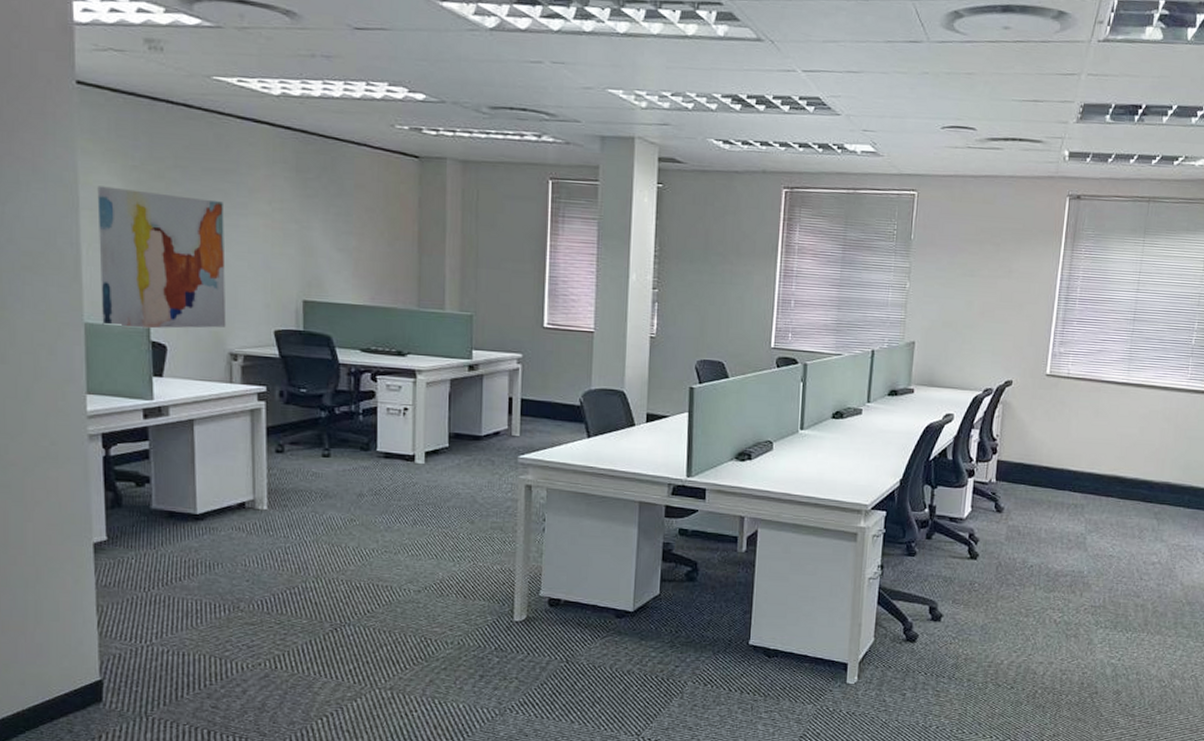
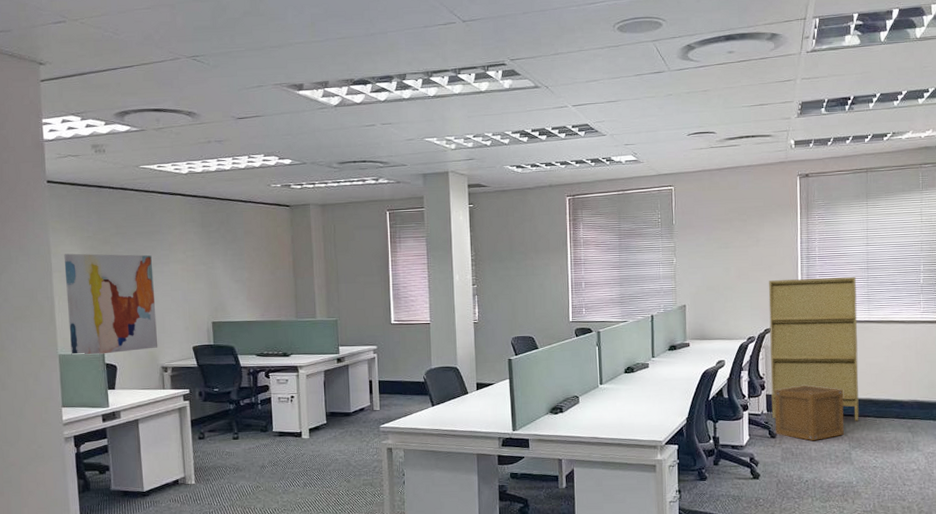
cabinet: none [1001,322,1119,501] -> present [768,277,859,421]
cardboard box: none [1002,453,1087,520] -> present [774,385,844,441]

